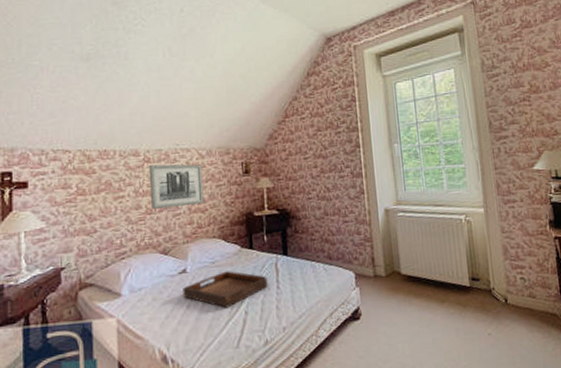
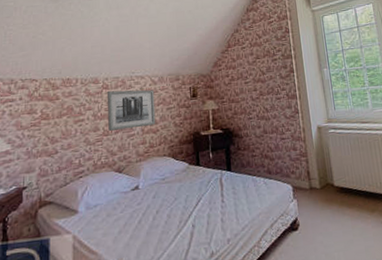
serving tray: present [183,271,268,308] -> none [135,186,213,222]

